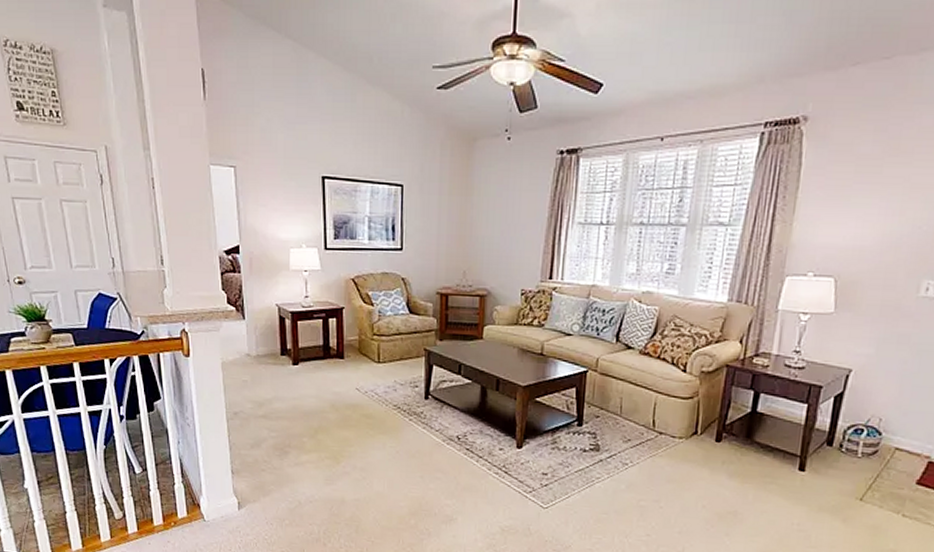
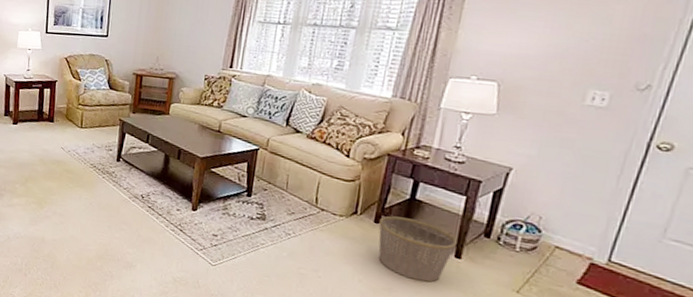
basket: none [720,432,800,500] -> present [378,215,457,283]

